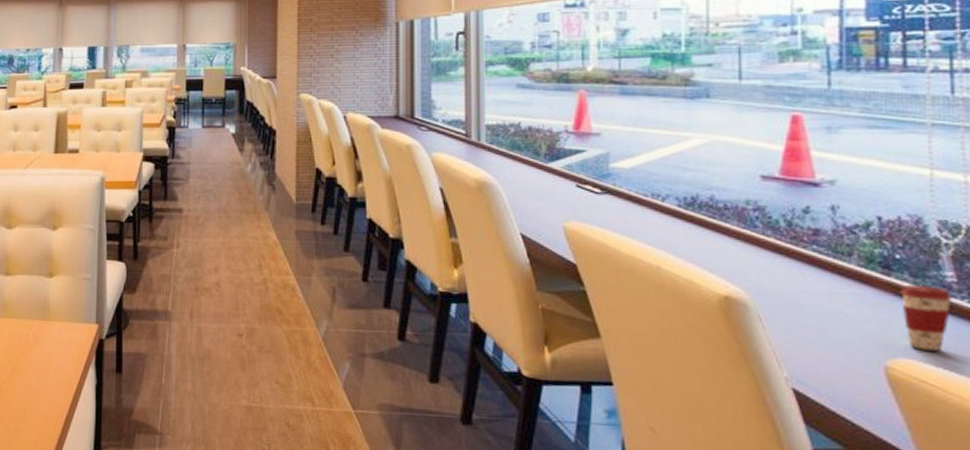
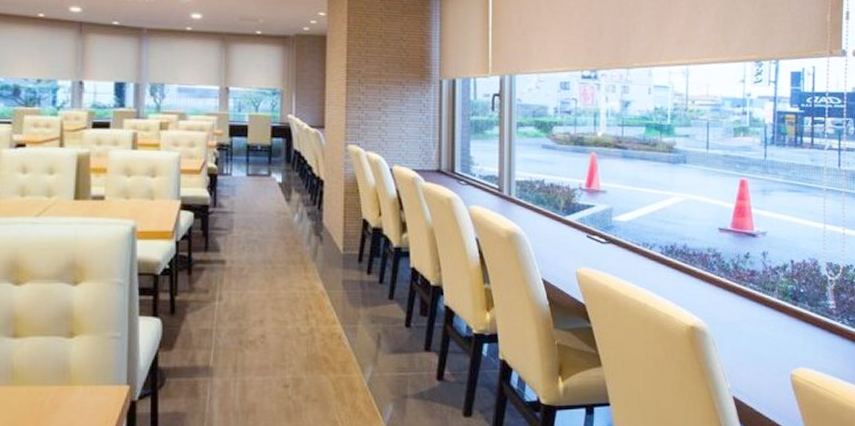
coffee cup: present [900,284,953,351] -> none [802,311,833,361]

